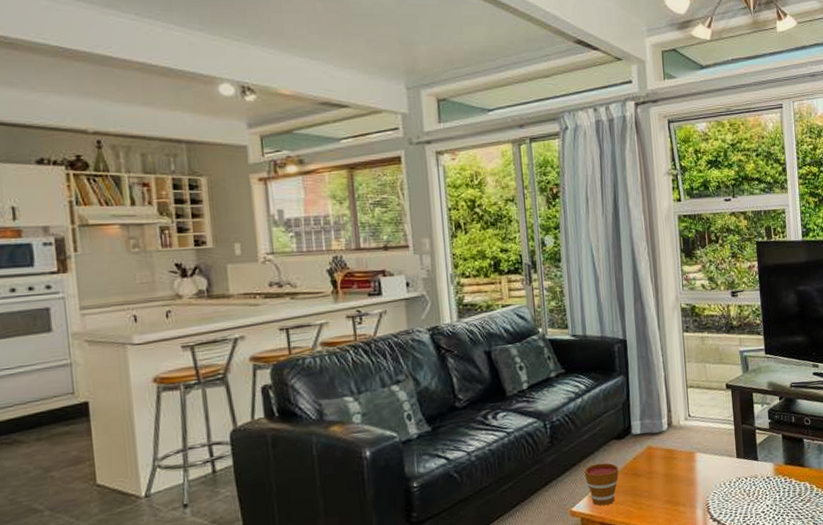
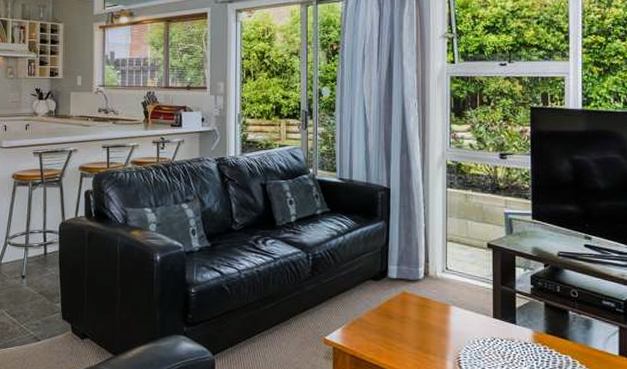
cup: present [584,462,619,506] -> none [339,299,373,340]

